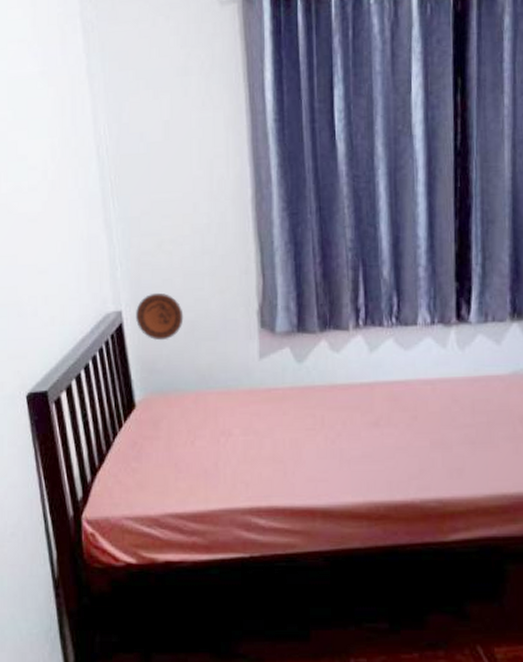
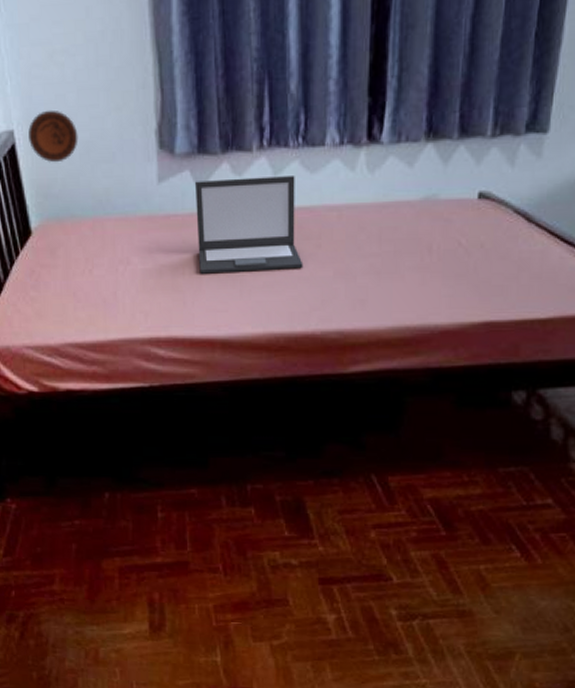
laptop: none [295,352,401,445] -> present [195,176,303,274]

